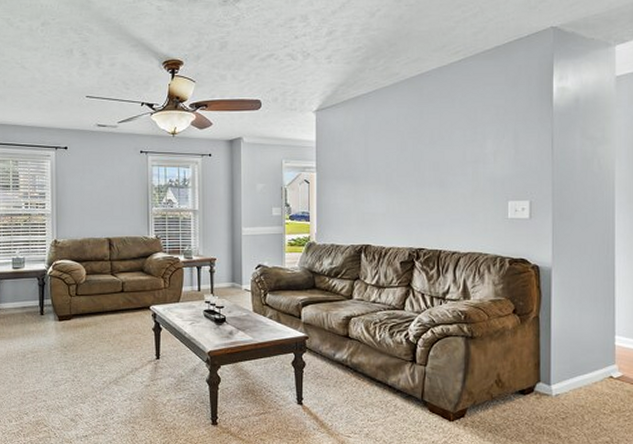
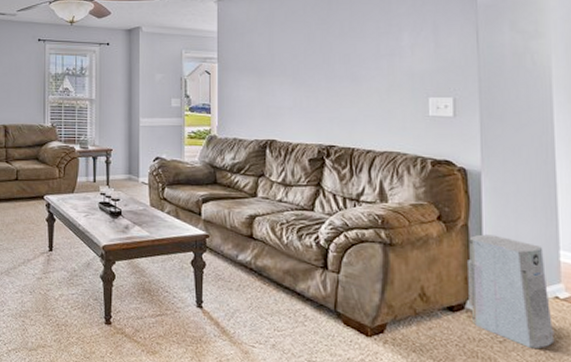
air purifier: none [538,324,608,423] -> present [468,234,555,349]

